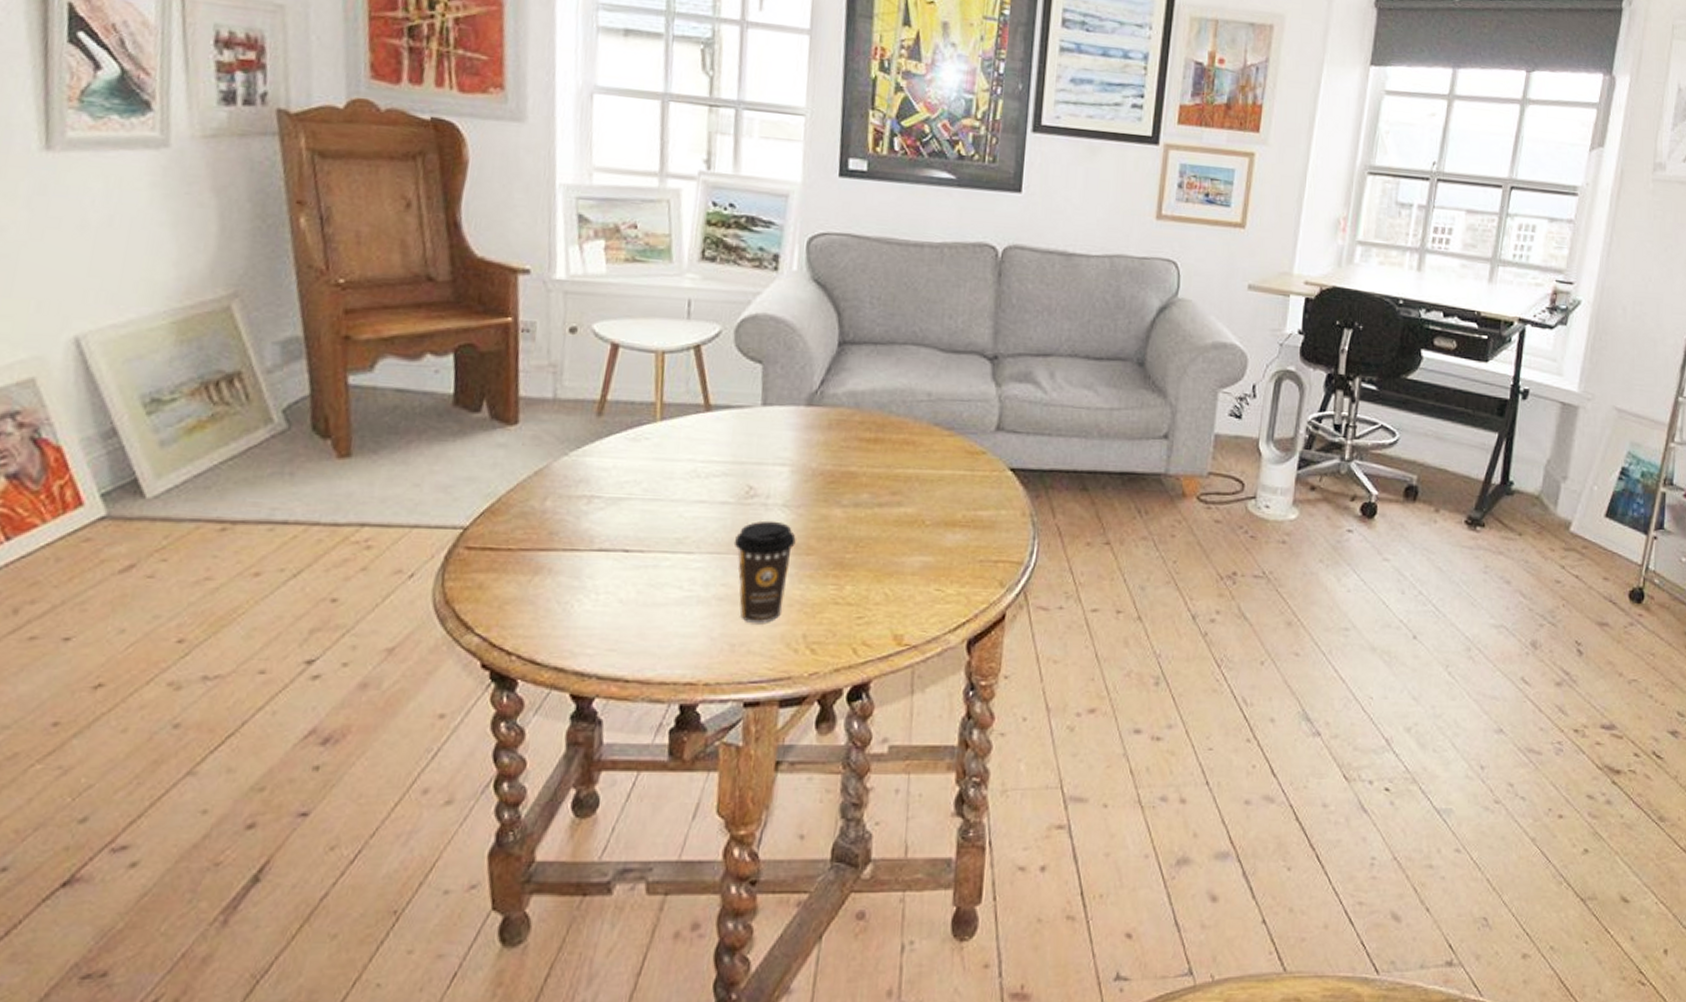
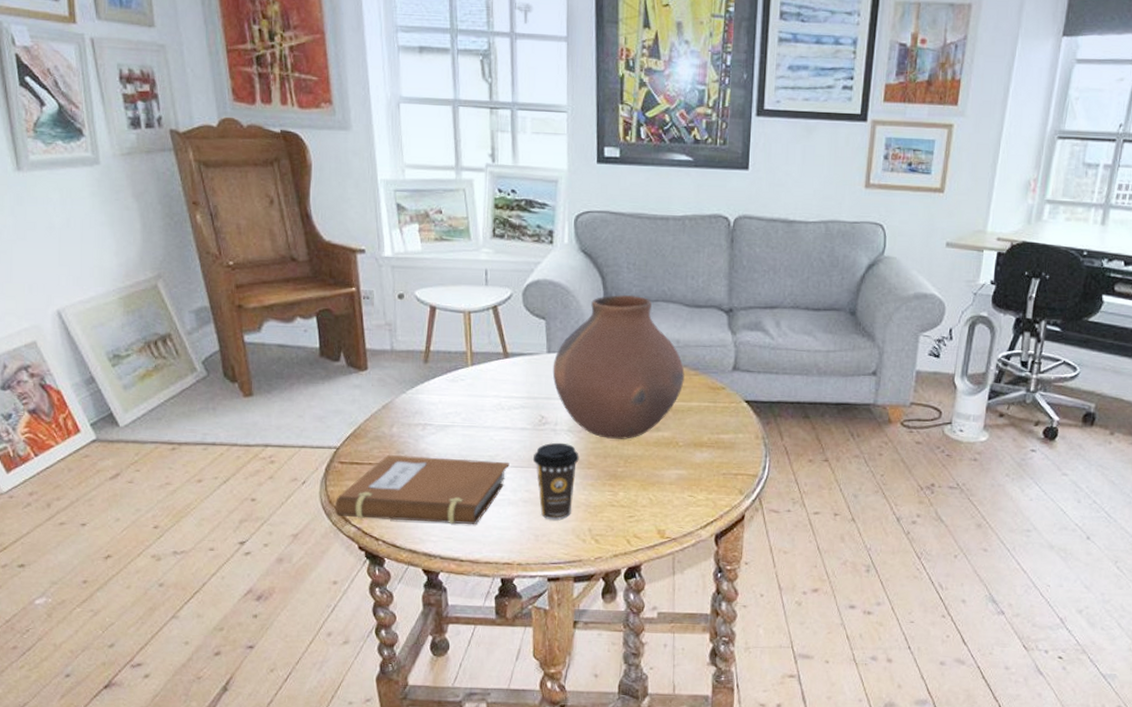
notebook: none [452,538,702,631] -> present [334,455,509,525]
vase: none [767,334,936,517] -> present [552,294,685,439]

